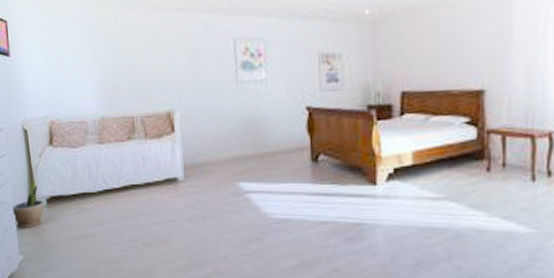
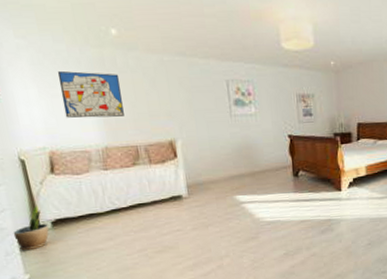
wall art: none [62,33,122,85] -> present [57,70,124,118]

